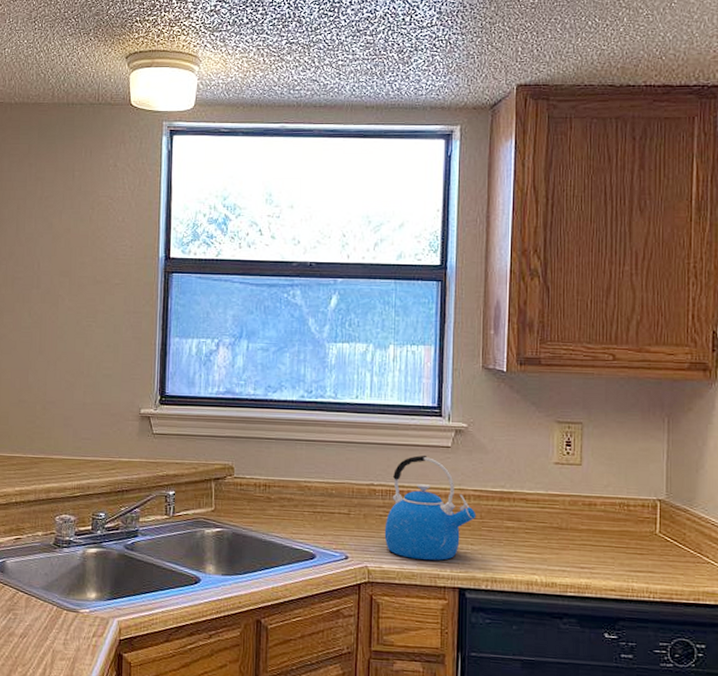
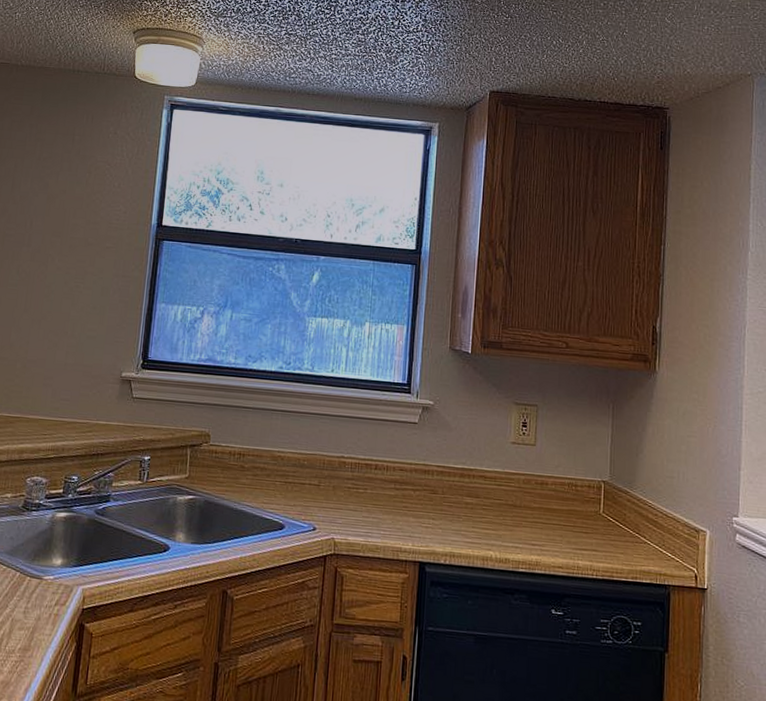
kettle: present [384,455,477,561] -> none [351,429,439,534]

